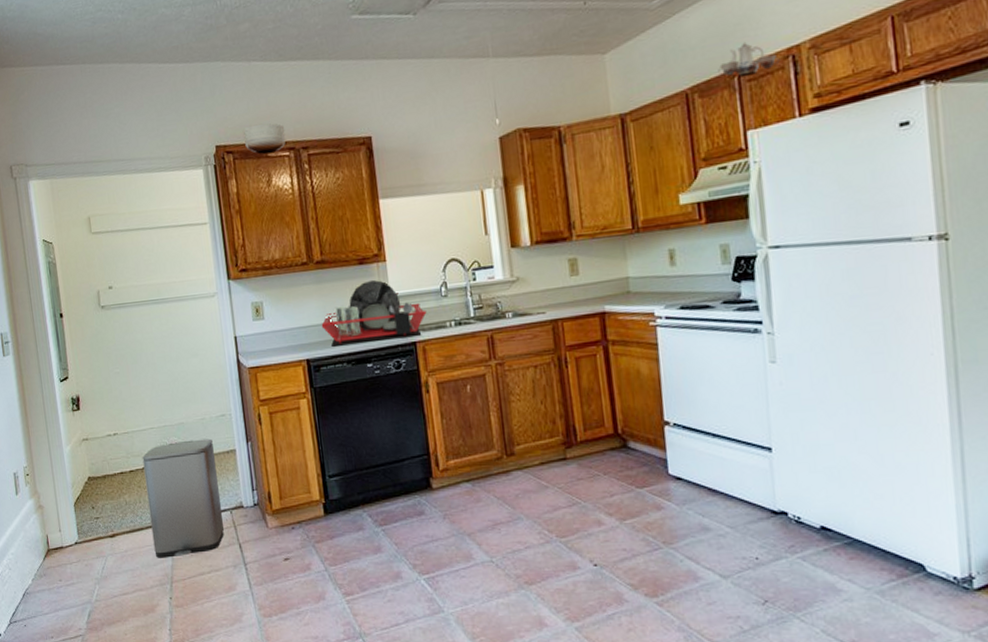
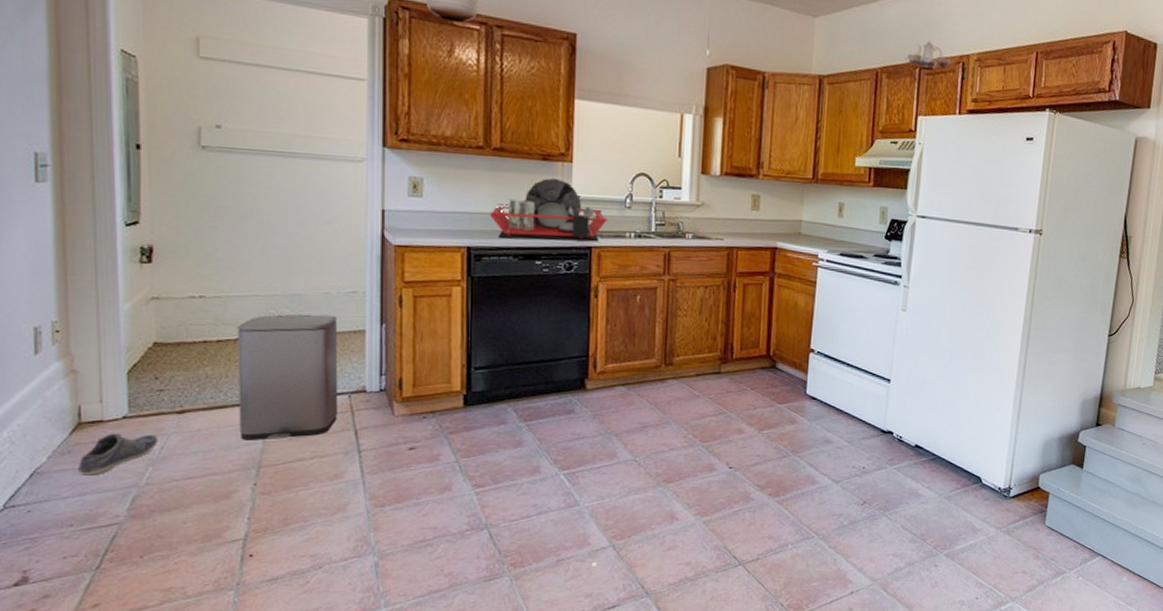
shoe: none [51,556,100,594] -> present [78,433,158,476]

